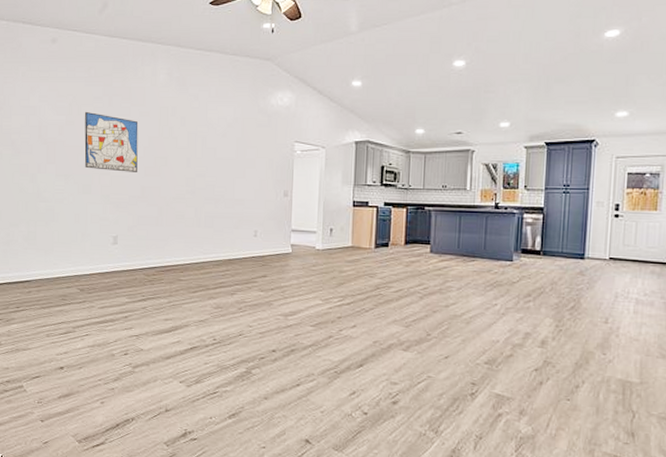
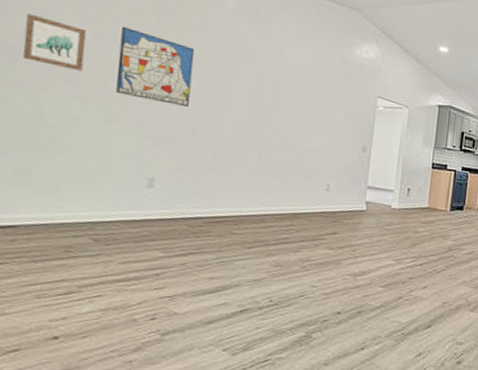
wall art: none [22,113,62,153] -> present [23,13,86,71]

